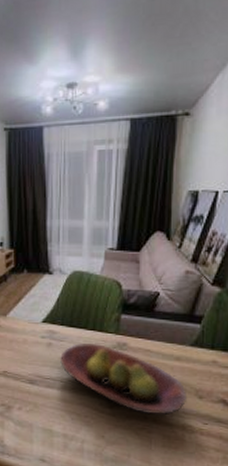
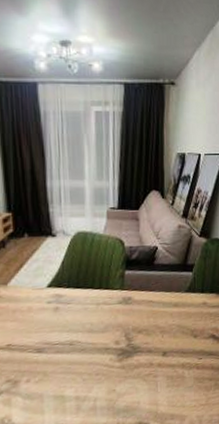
fruit bowl: present [59,343,188,415] -> none [67,301,185,361]

